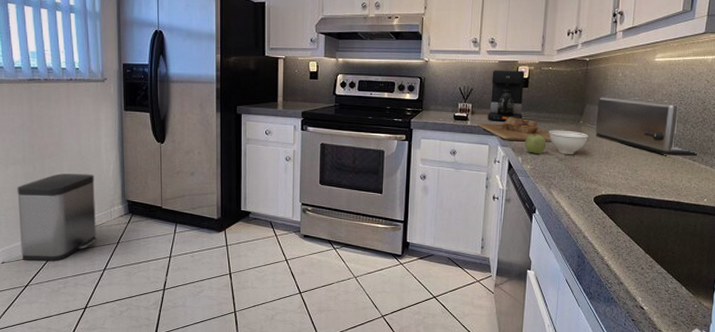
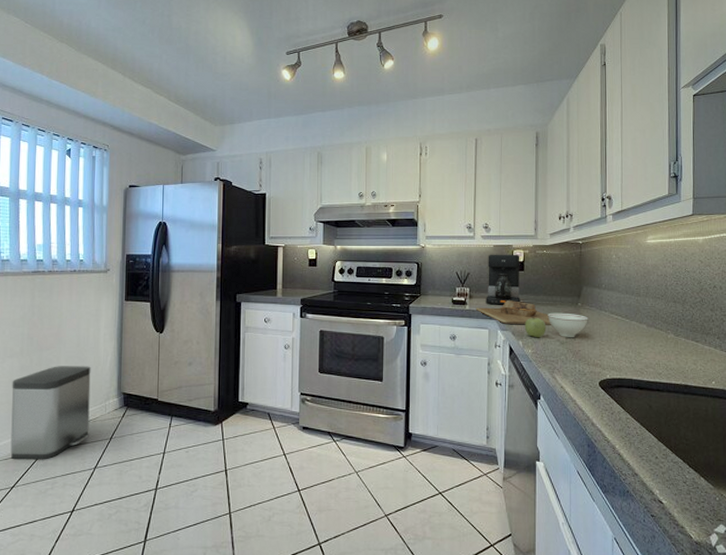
toaster: present [595,97,699,157] -> none [594,279,702,338]

